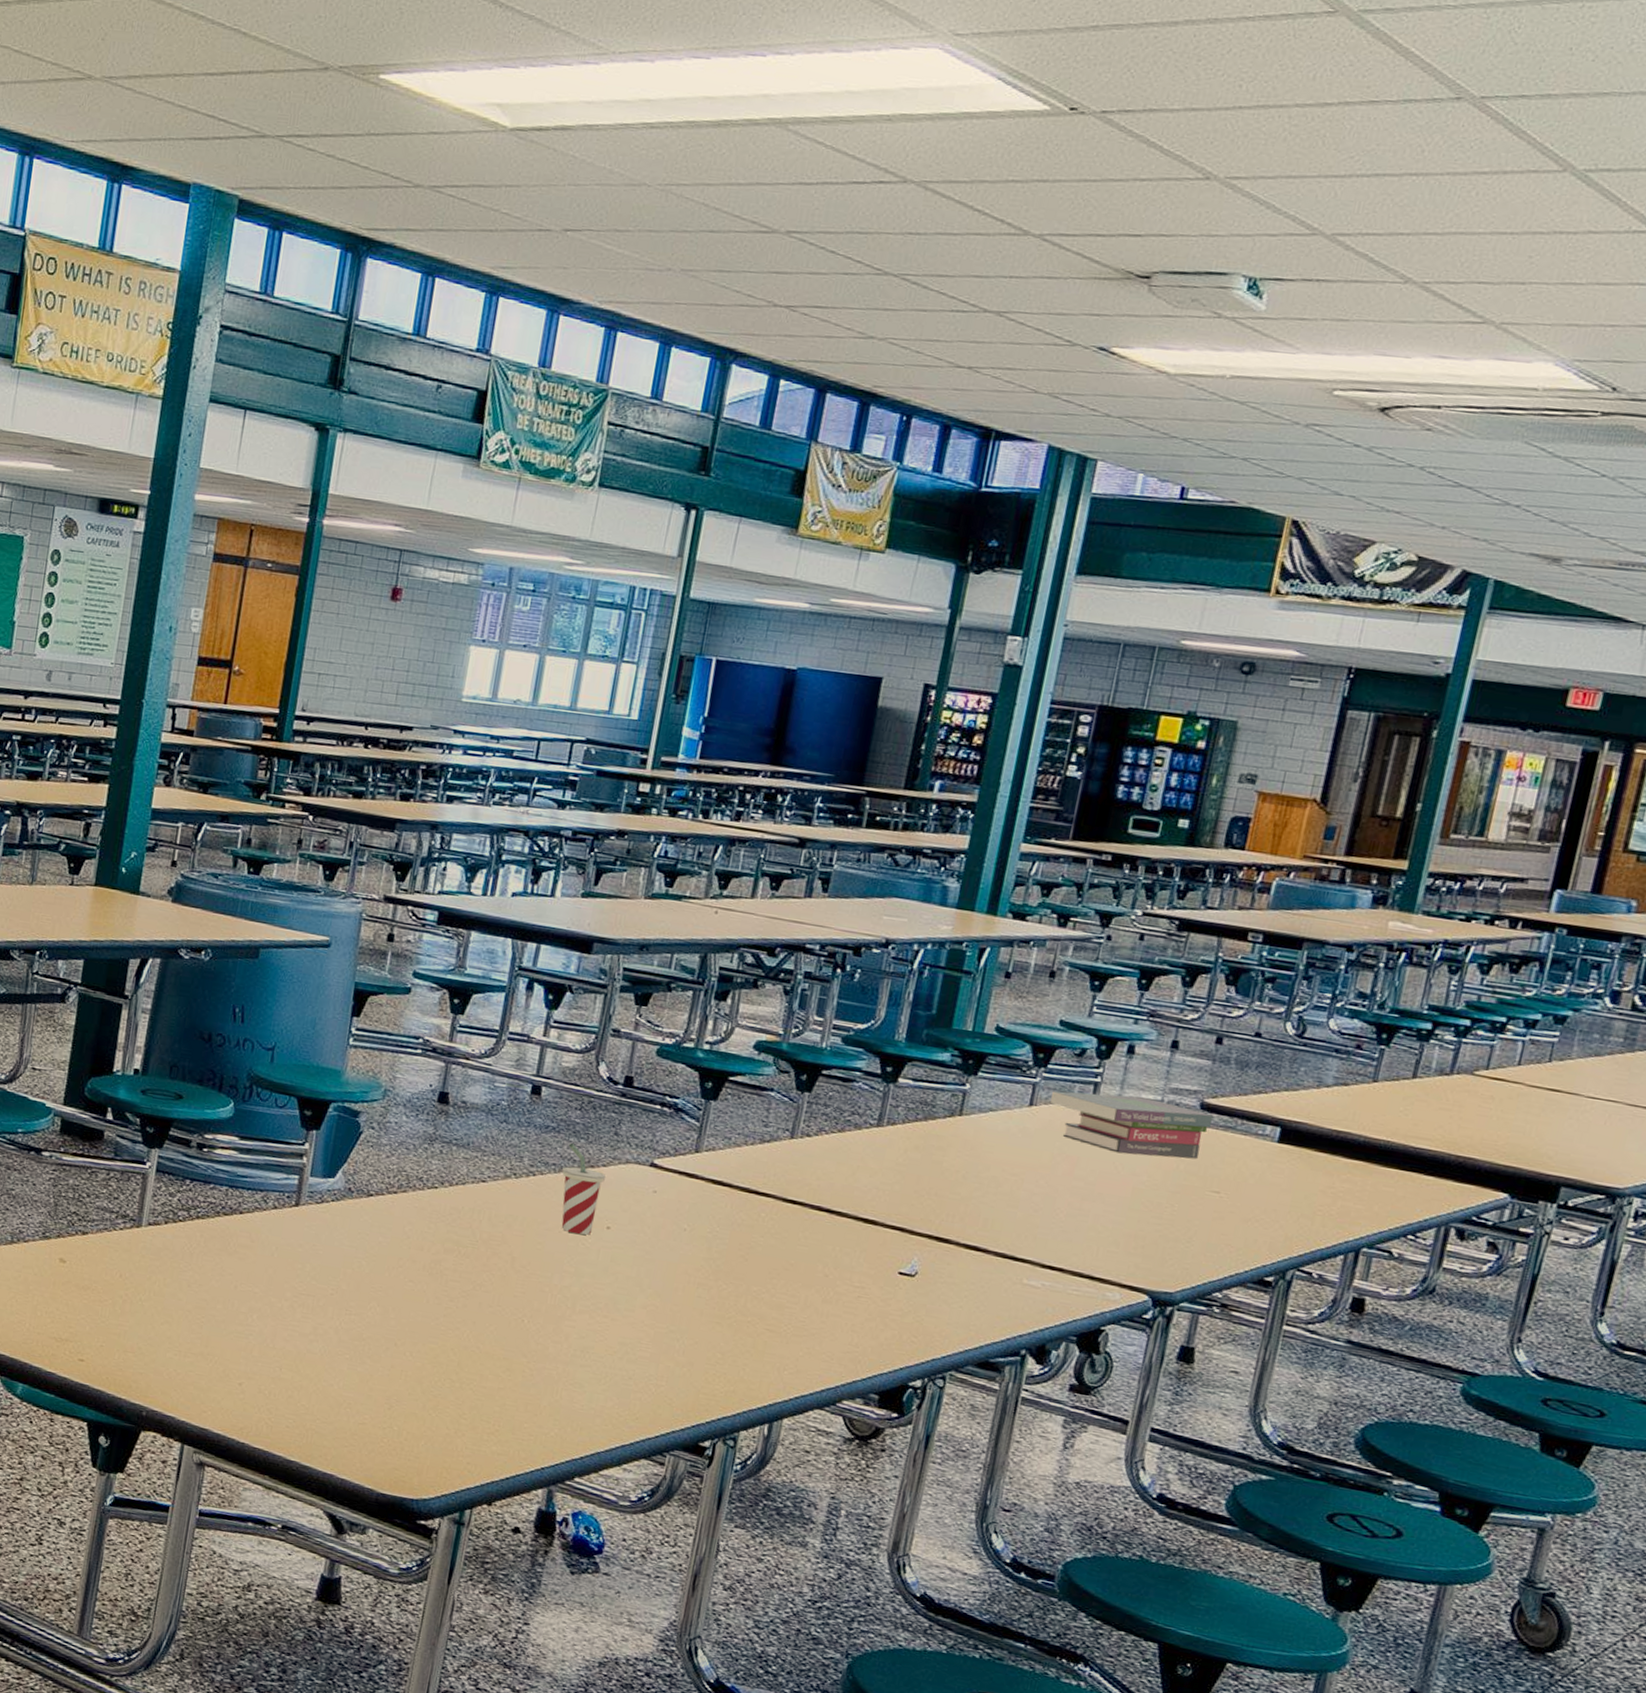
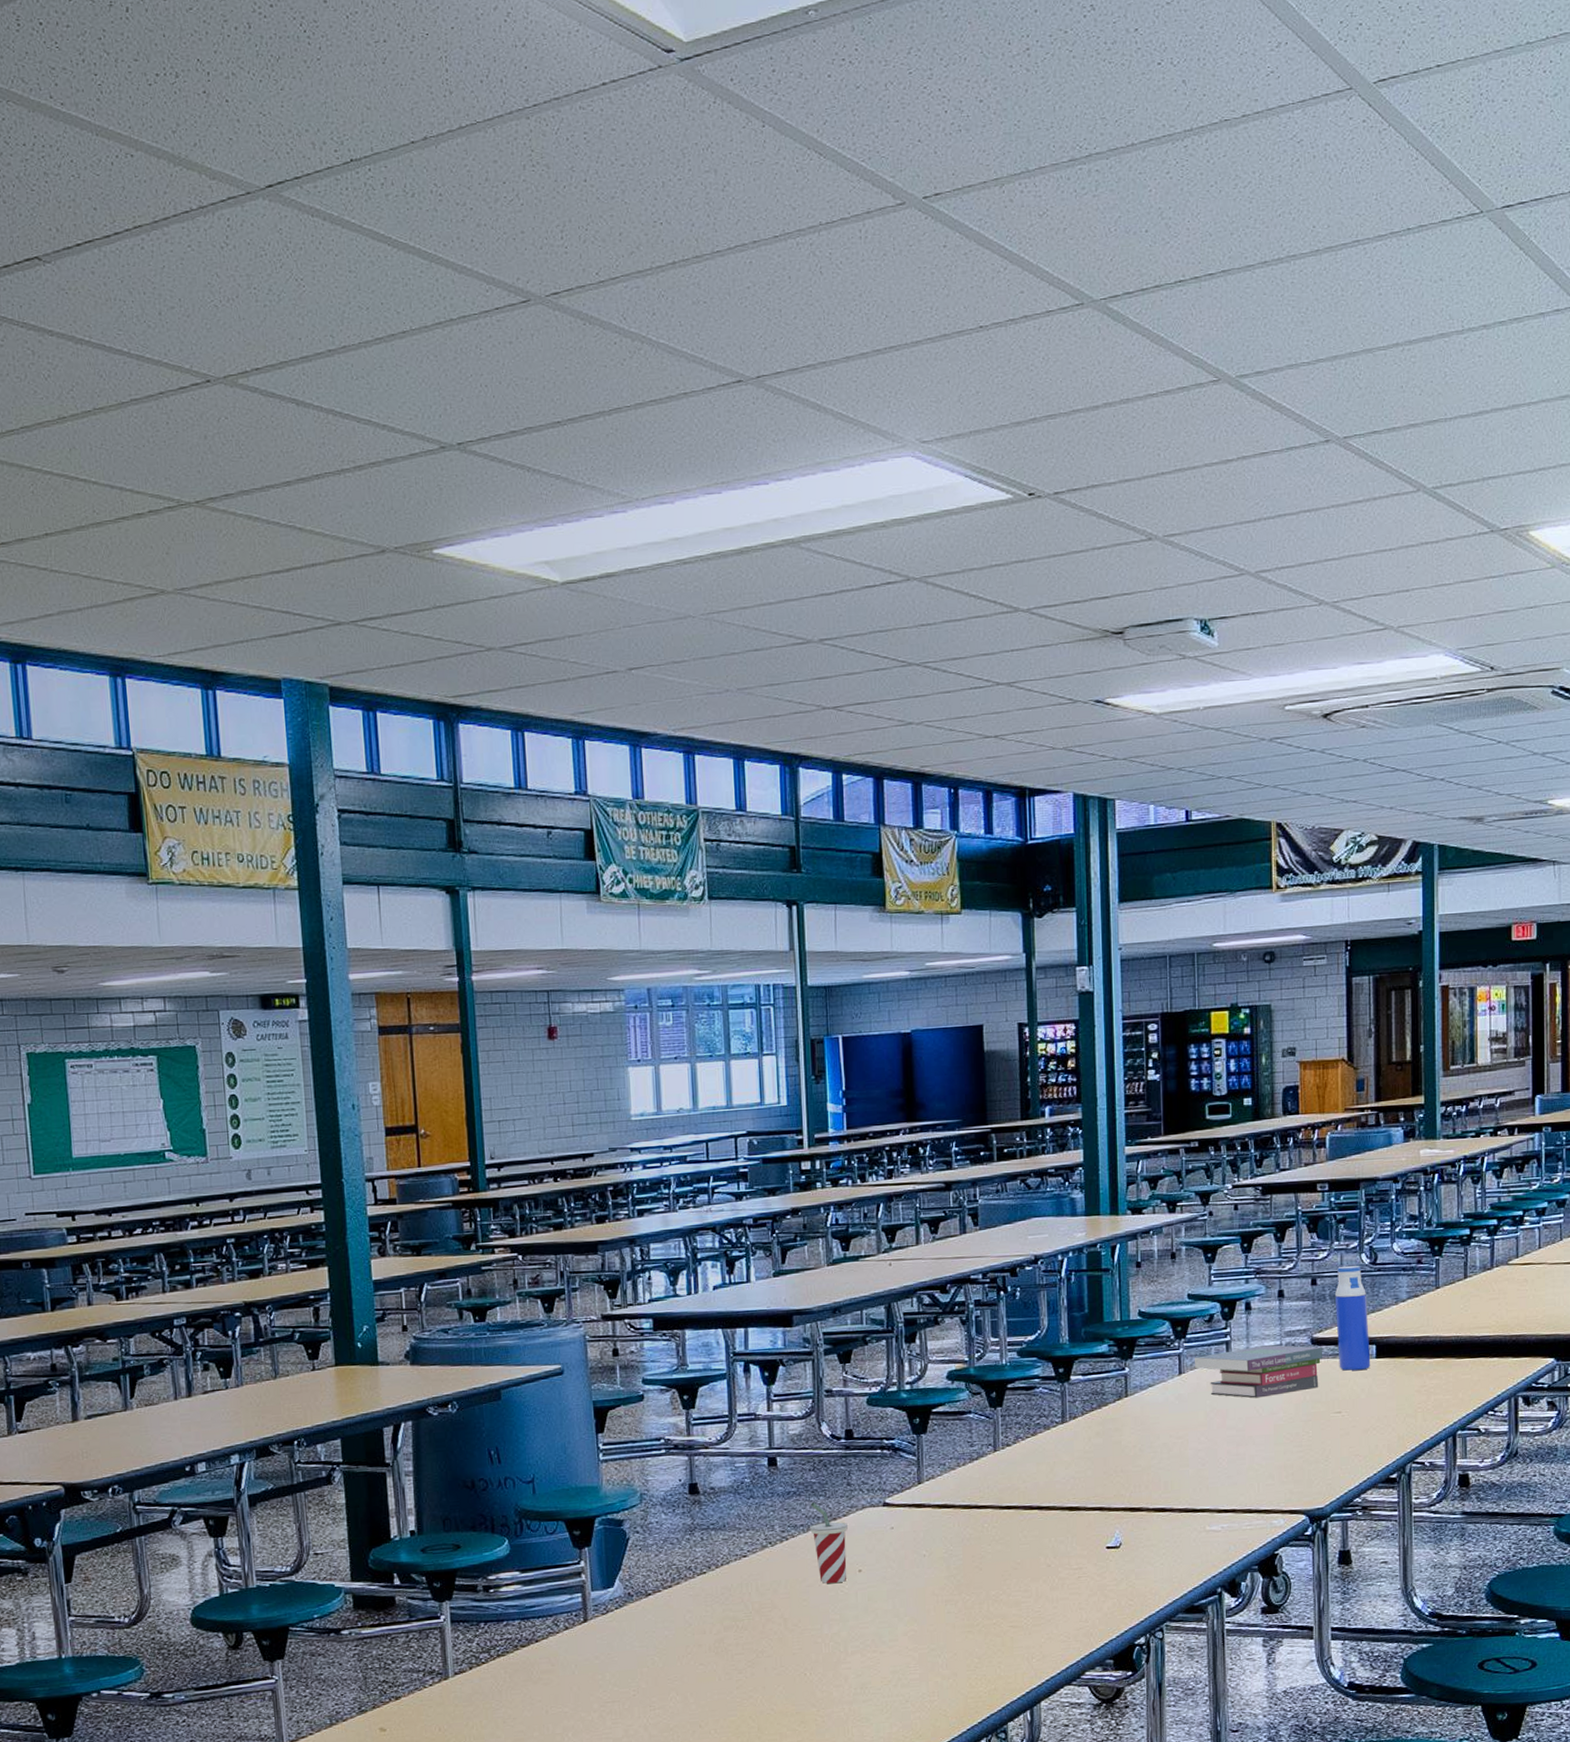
water bottle: none [1229,1030,1283,1152] -> present [1335,1265,1371,1371]

